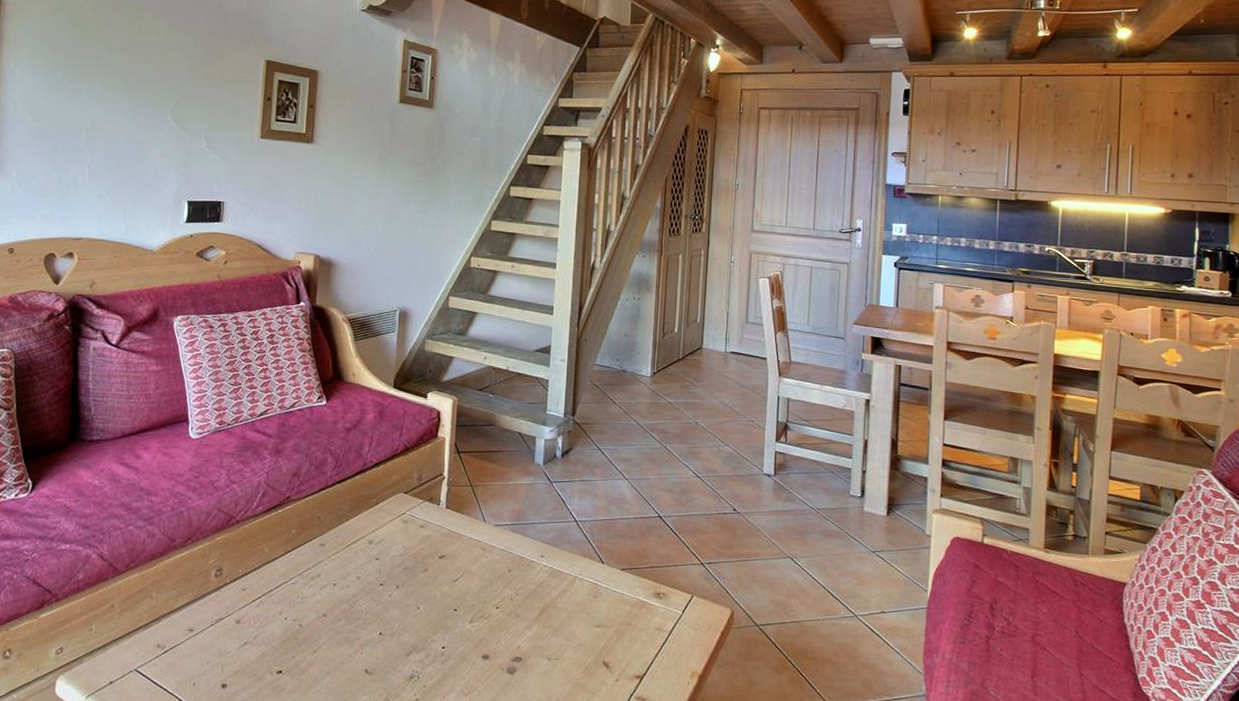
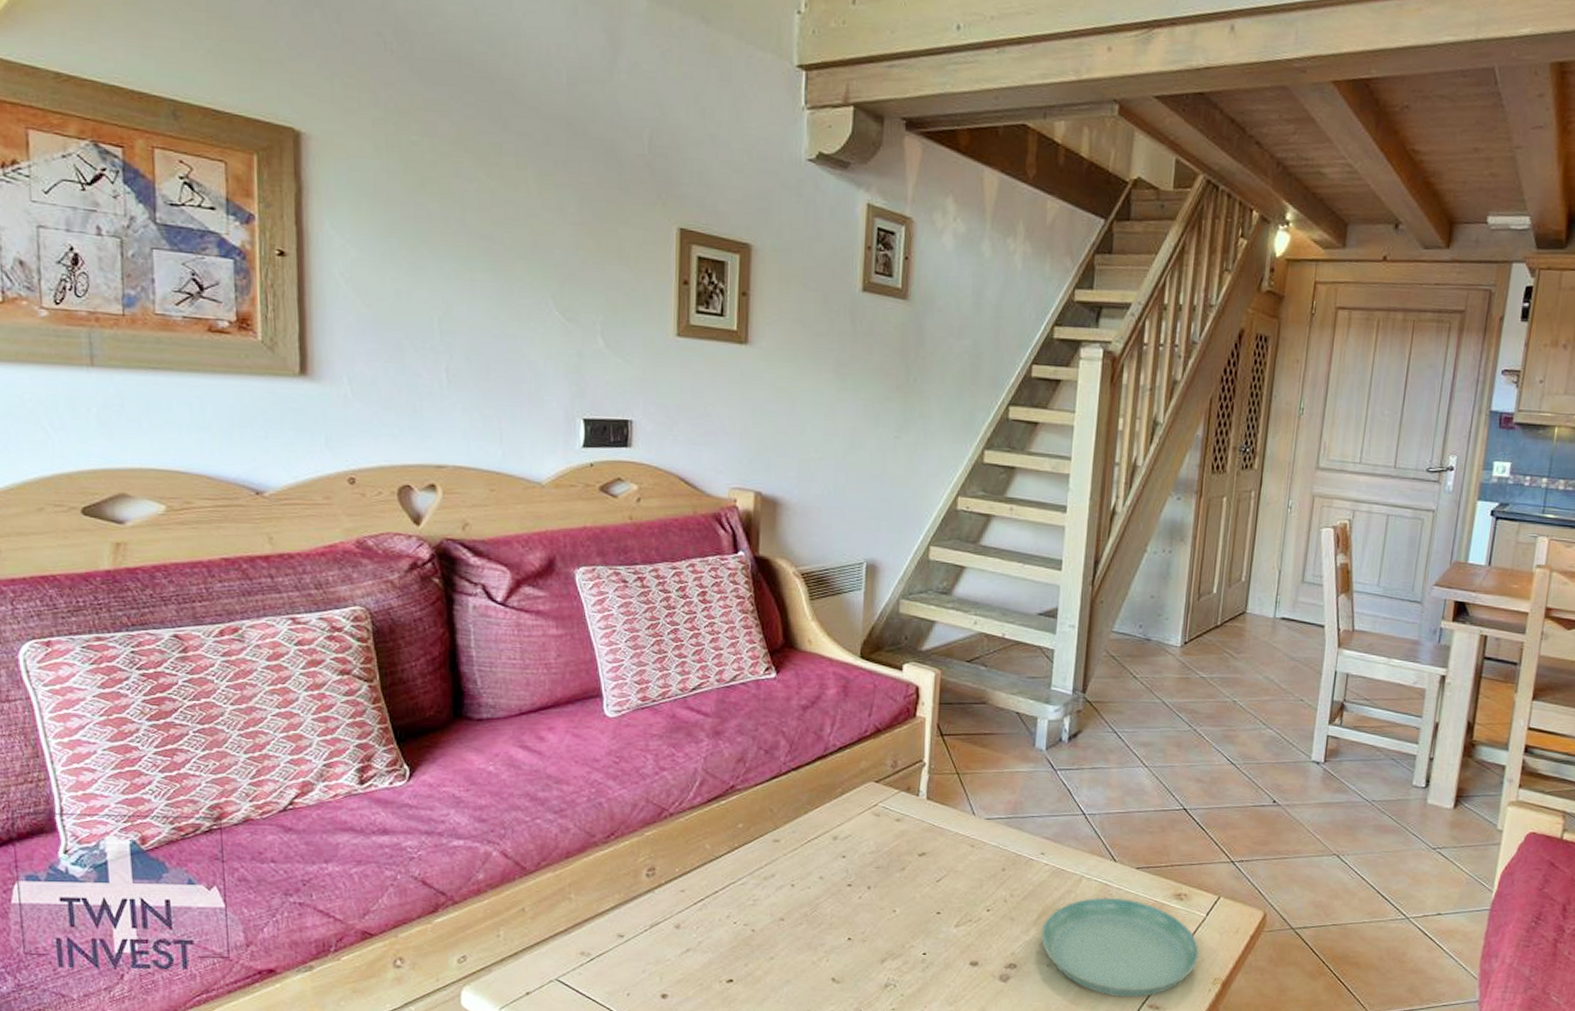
saucer: none [541,596,678,690] -> present [1040,897,1199,998]

